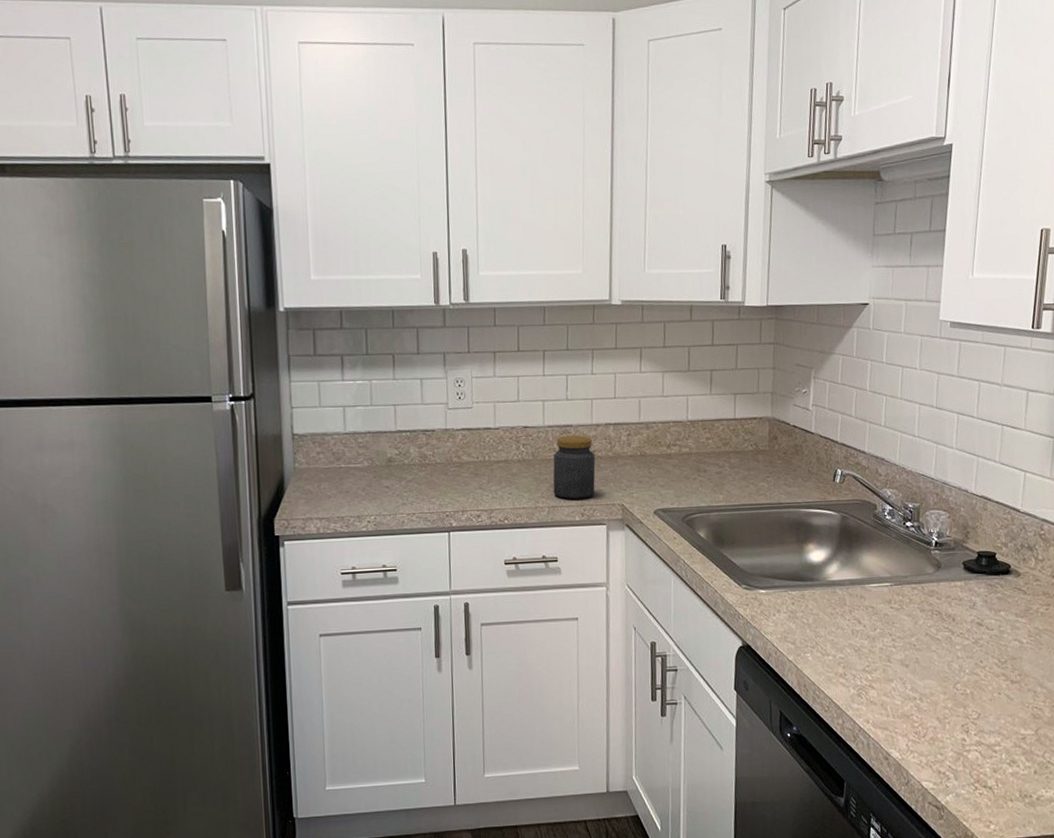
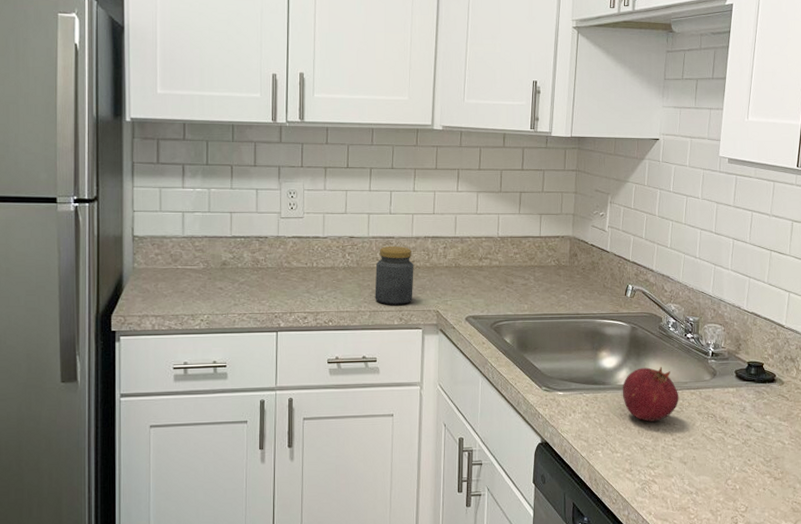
fruit: none [832,560,899,621] -> present [622,367,679,422]

